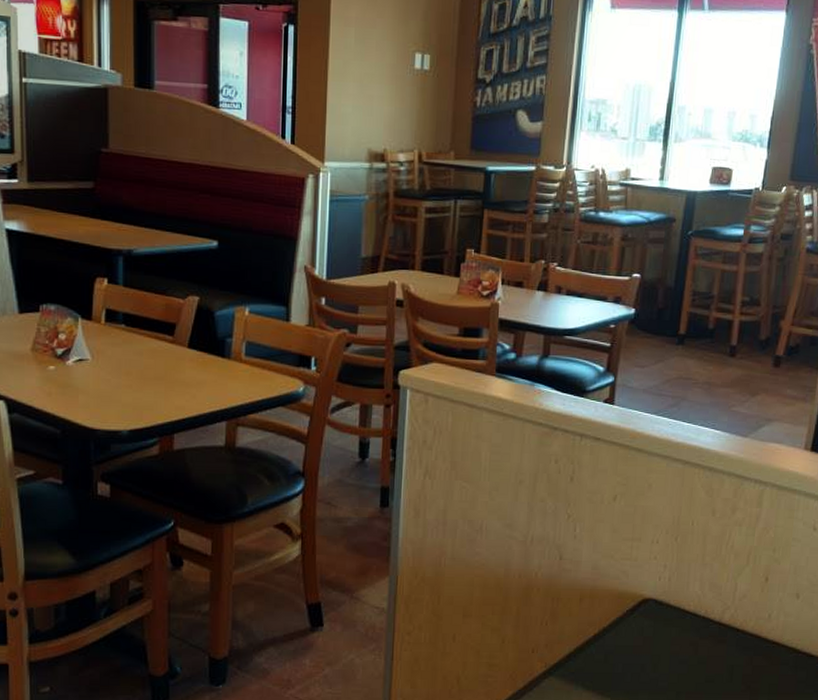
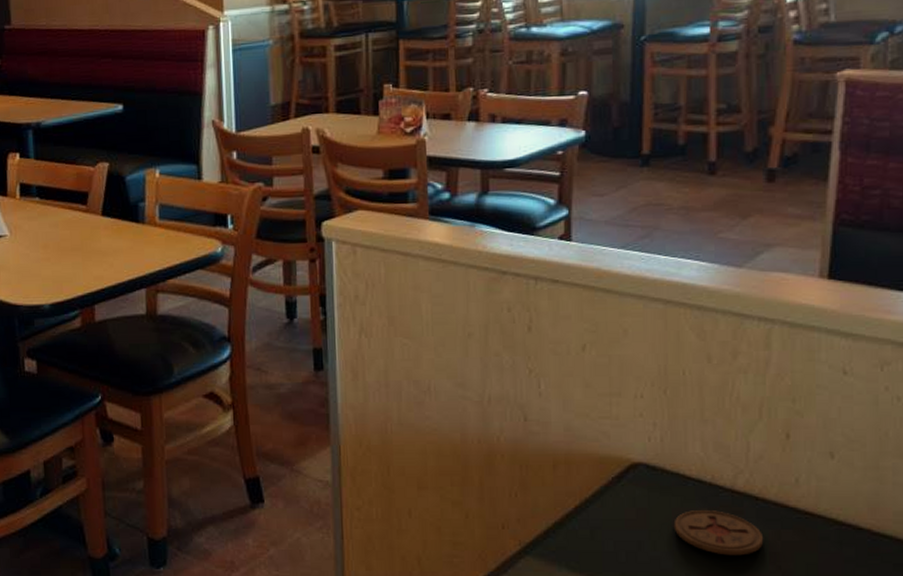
coaster: none [671,639,740,677] -> present [673,510,764,556]

